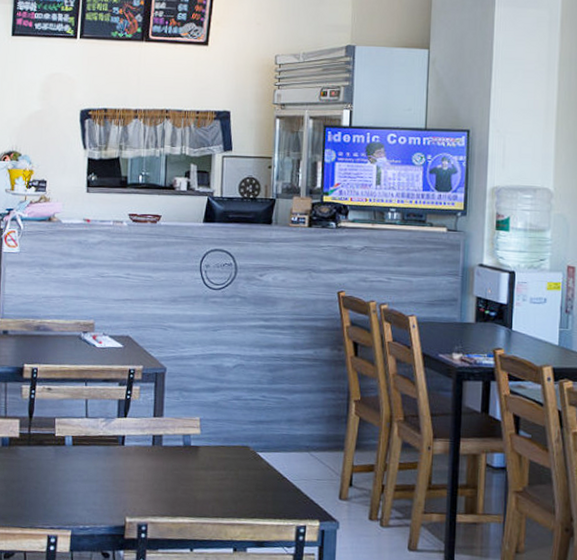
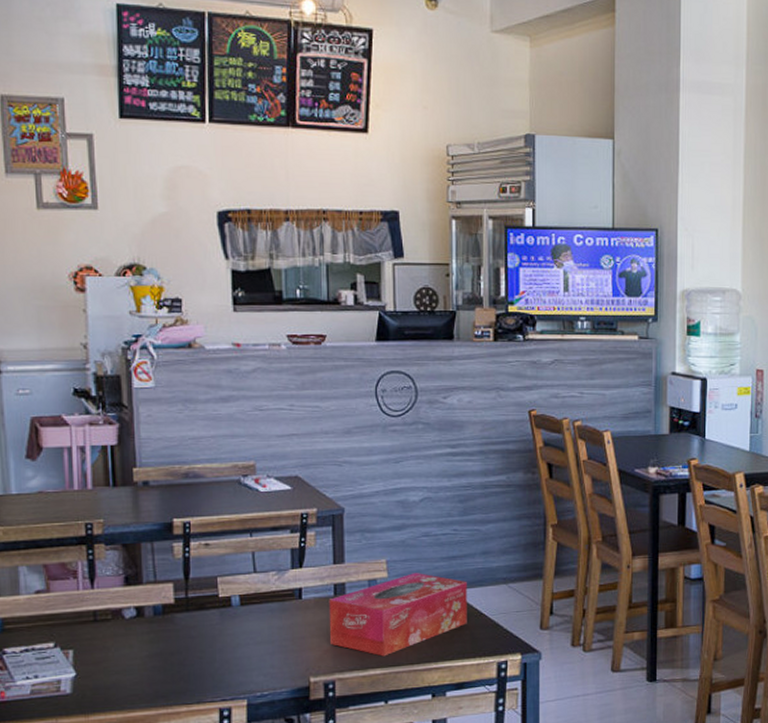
tissue box: none [145,432,272,507] -> present [328,573,467,657]

